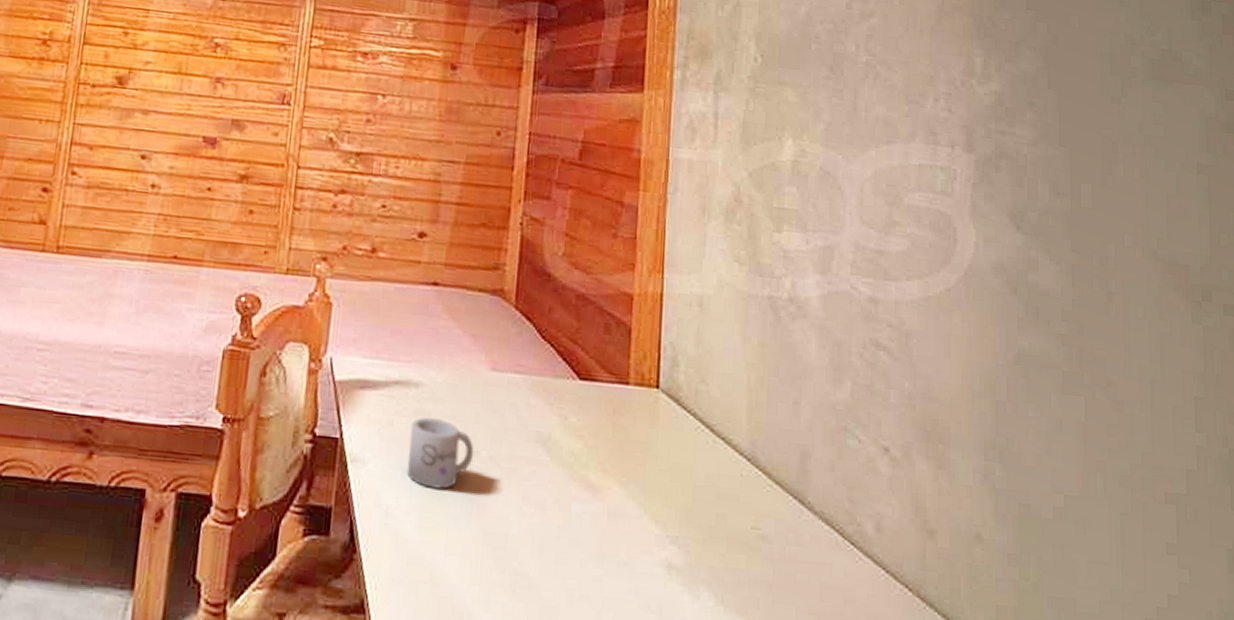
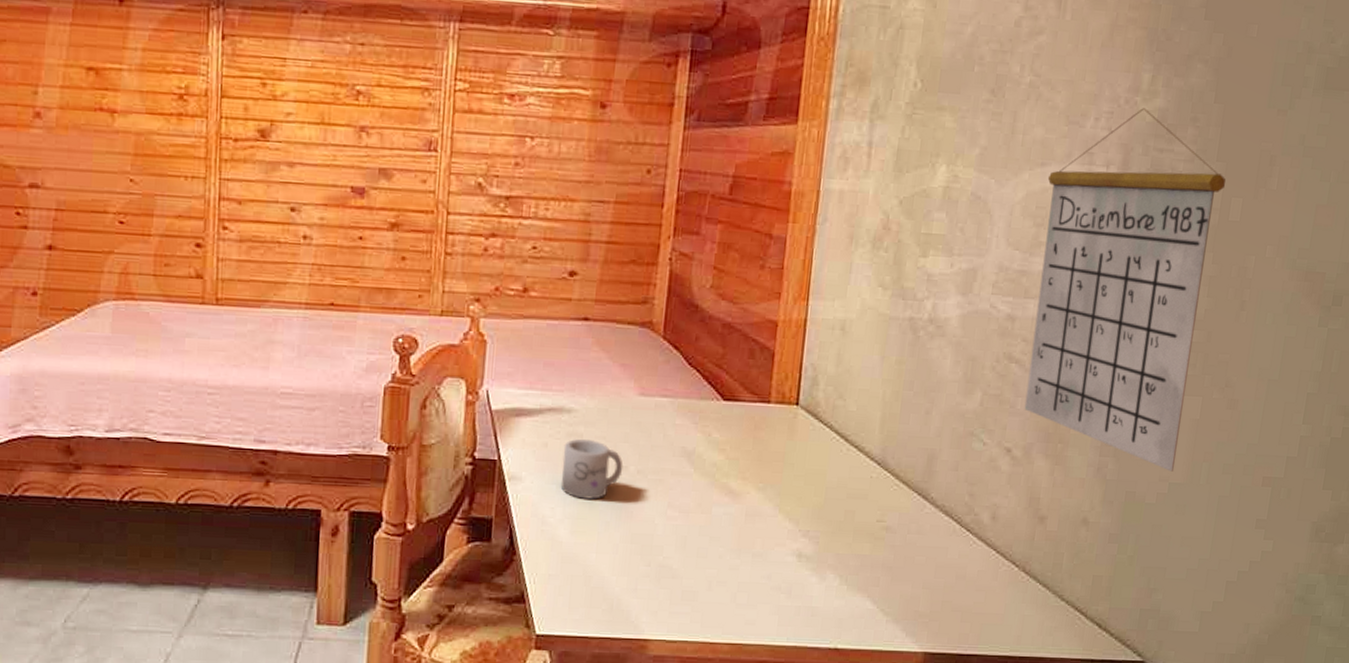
calendar: none [894,91,1071,482] -> present [1024,108,1226,472]

